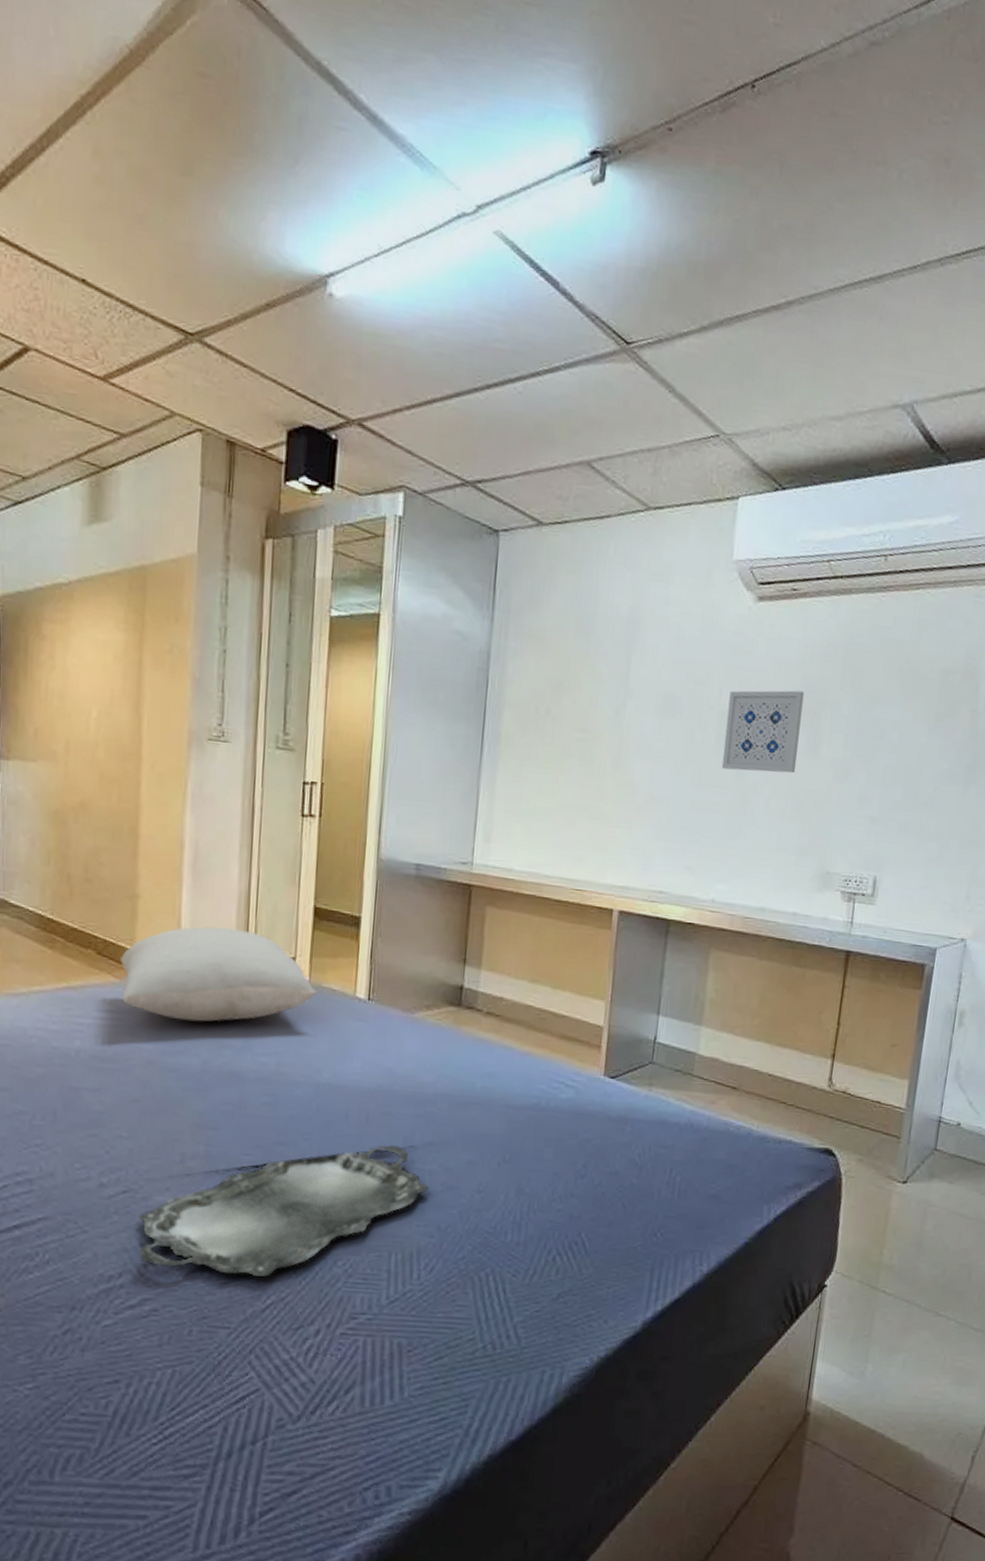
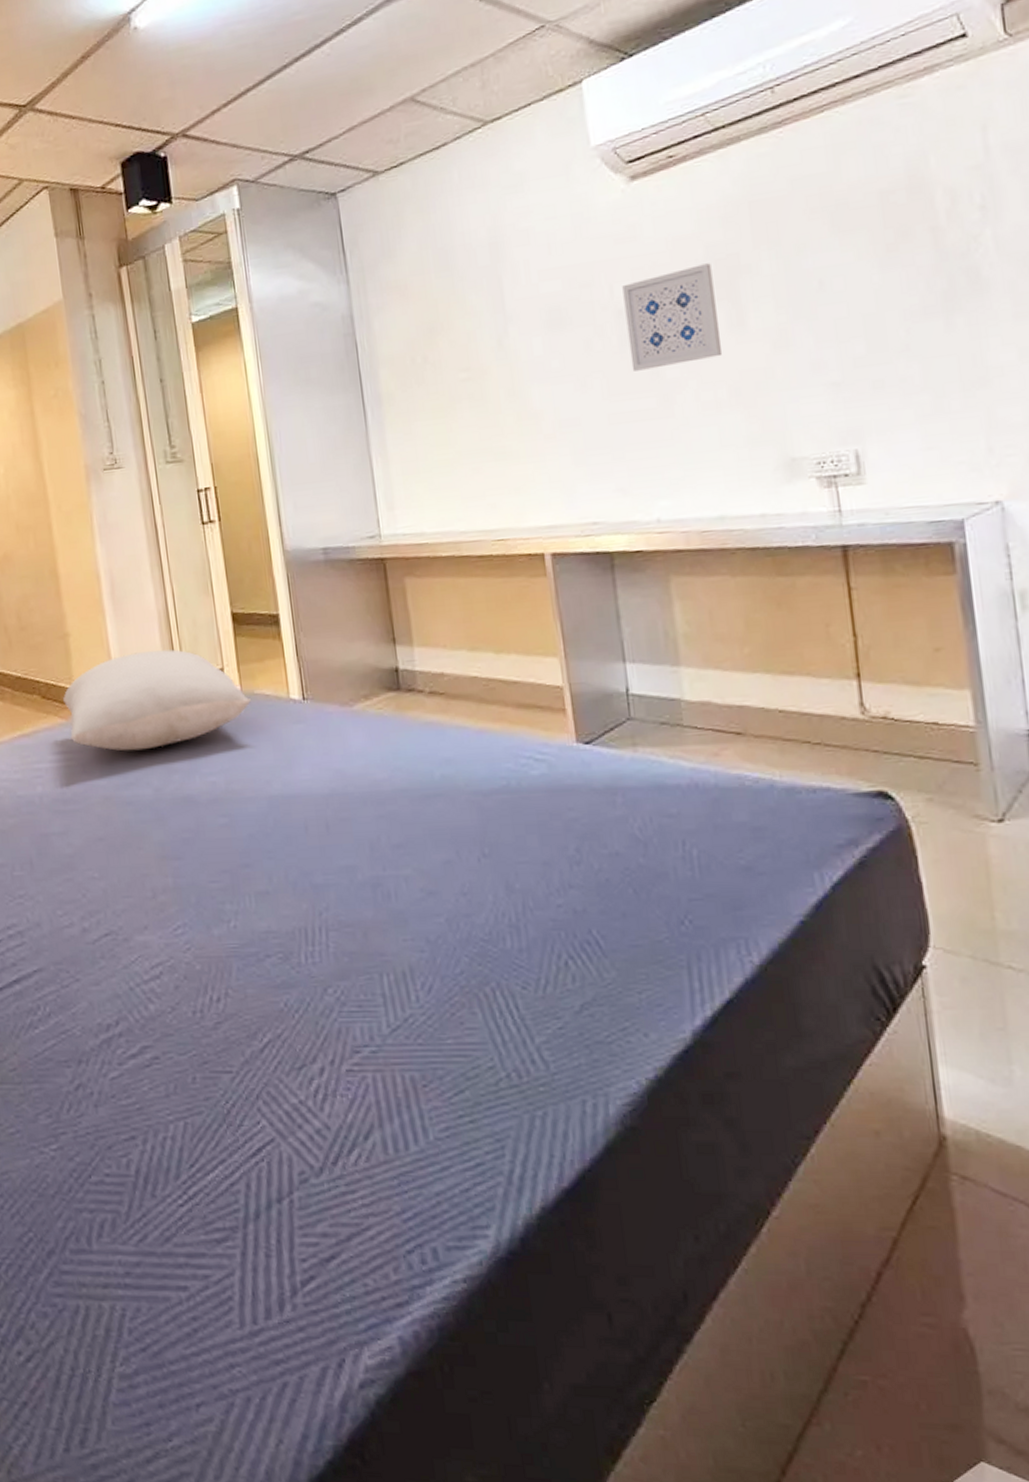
serving tray: present [139,1144,430,1277] -> none [124,852,409,1014]

